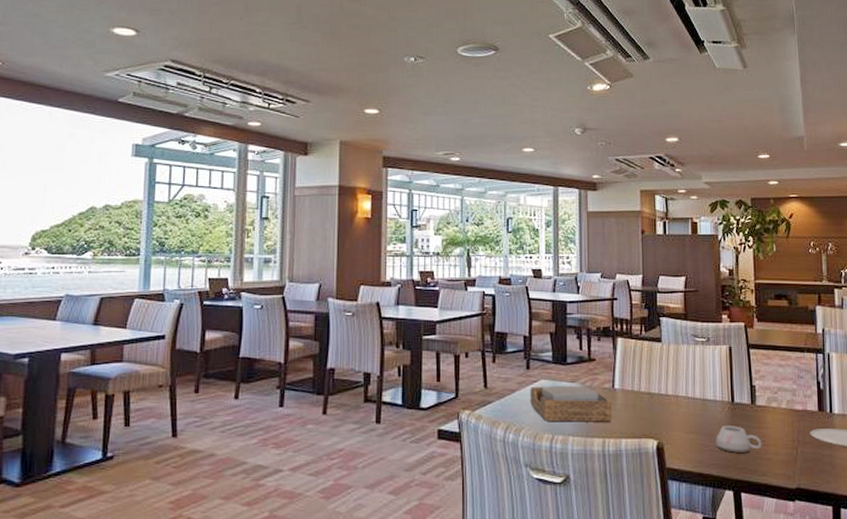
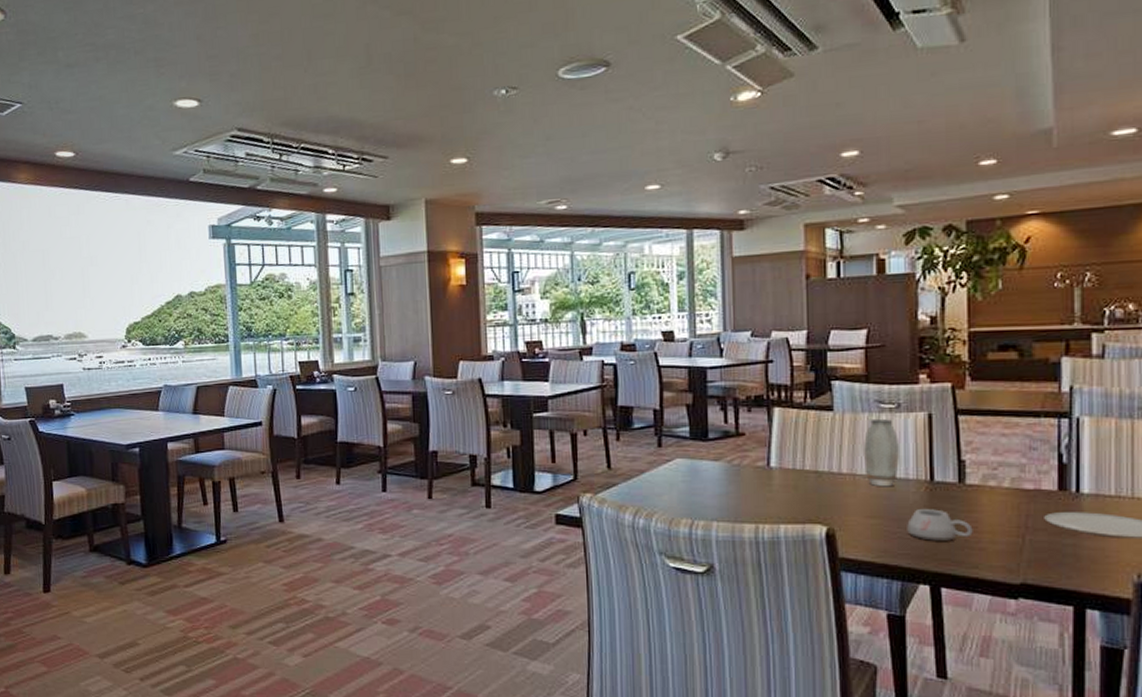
napkin holder: present [530,385,612,422] -> none [663,464,767,506]
vase: none [684,349,709,407] -> present [864,418,899,487]

